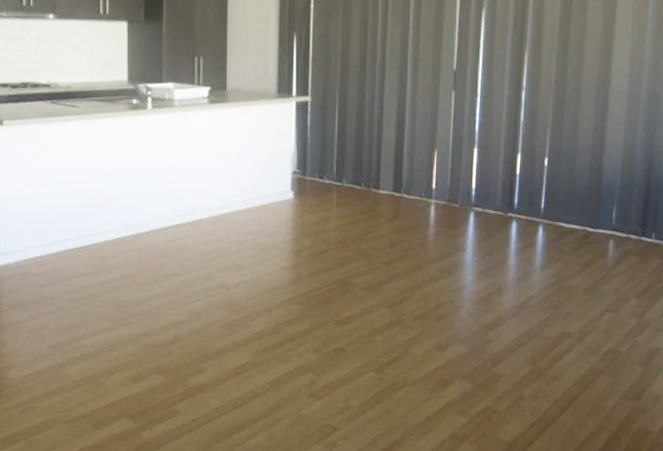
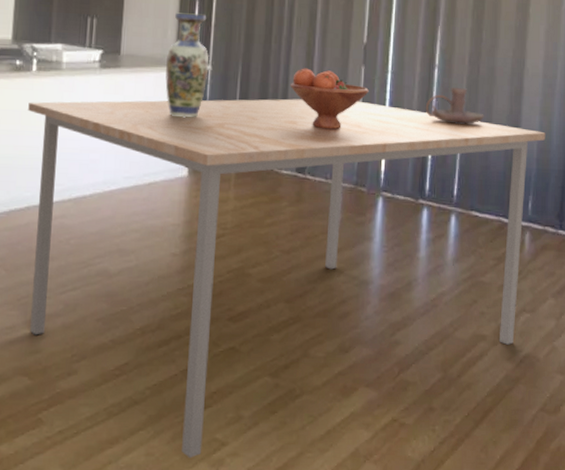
dining table: none [147,124,630,441] -> present [28,98,546,458]
vase: none [269,49,309,146] -> present [165,12,209,118]
fruit bowl: none [385,95,459,152] -> present [290,68,369,130]
candle holder: none [513,108,570,142] -> present [425,88,484,124]

